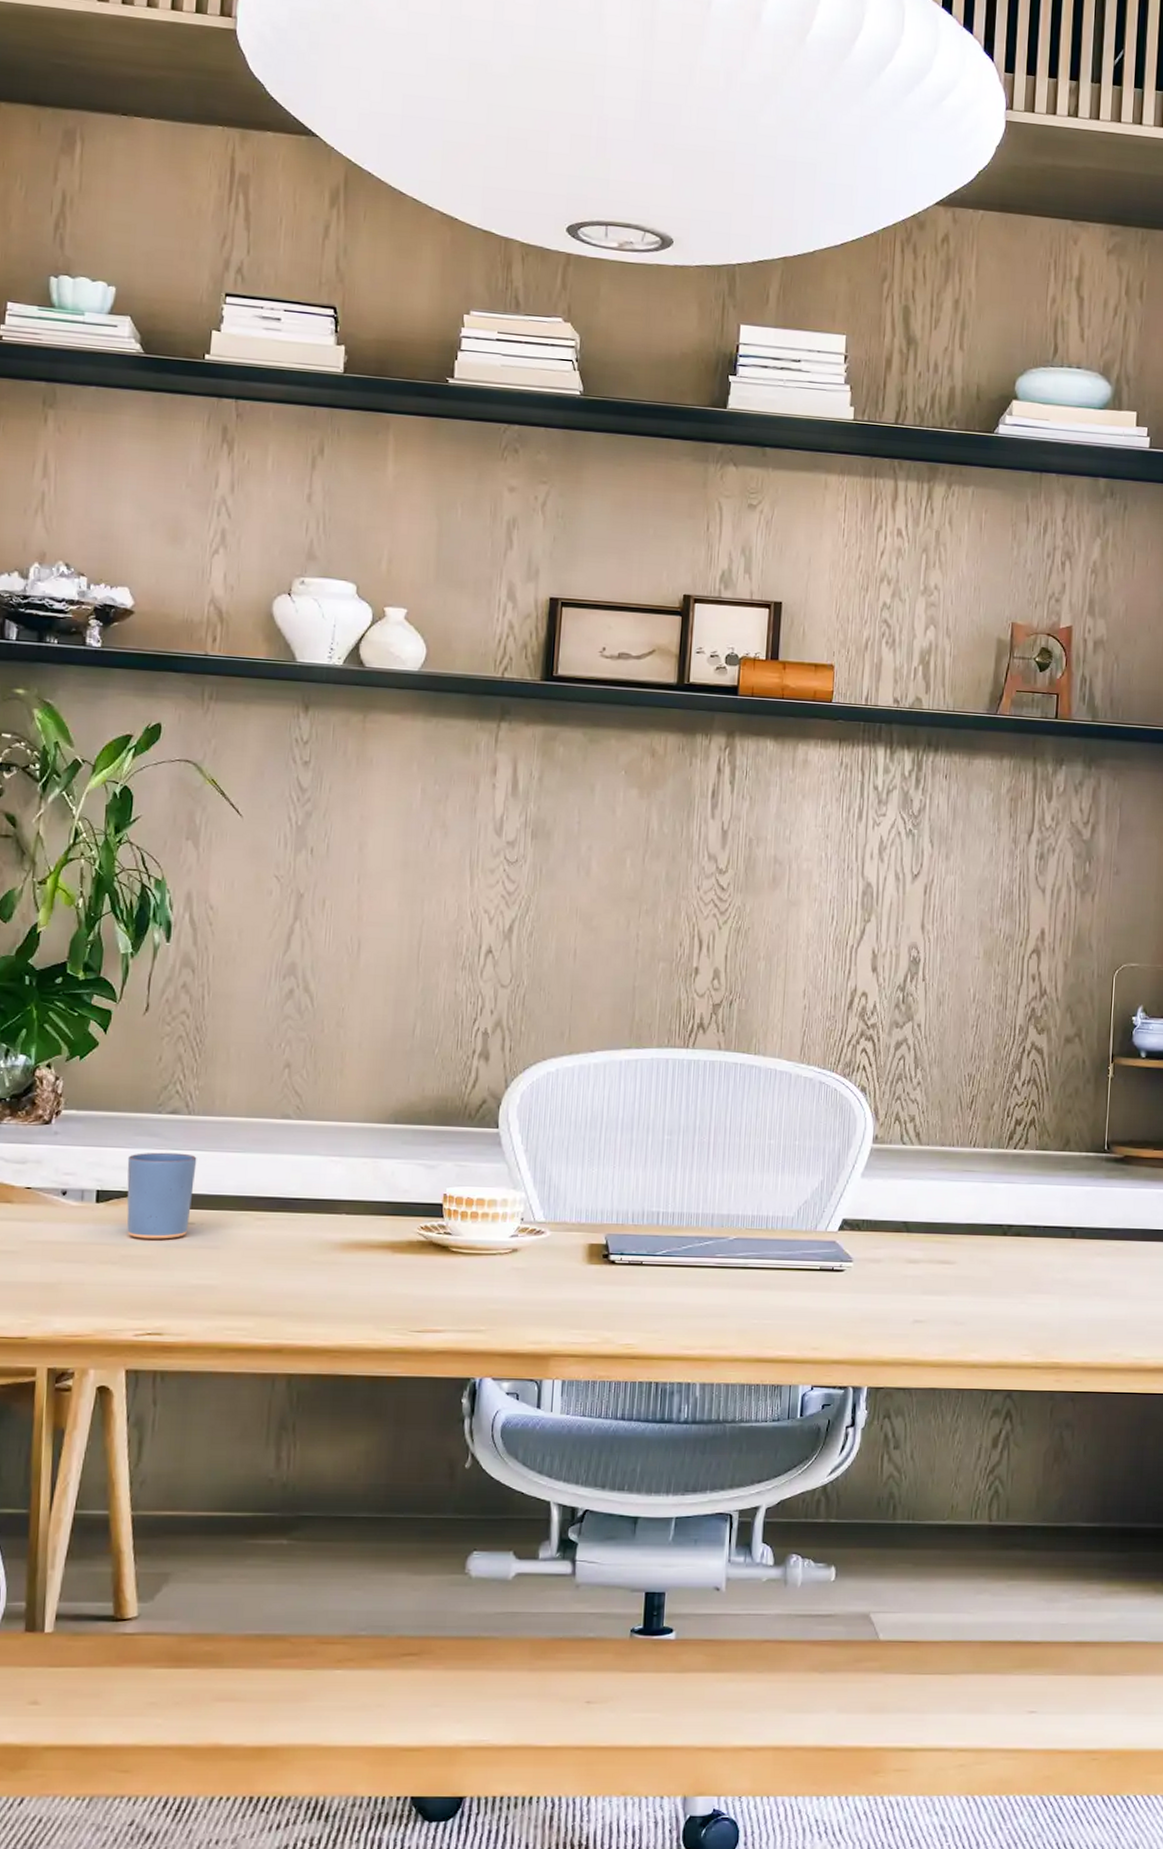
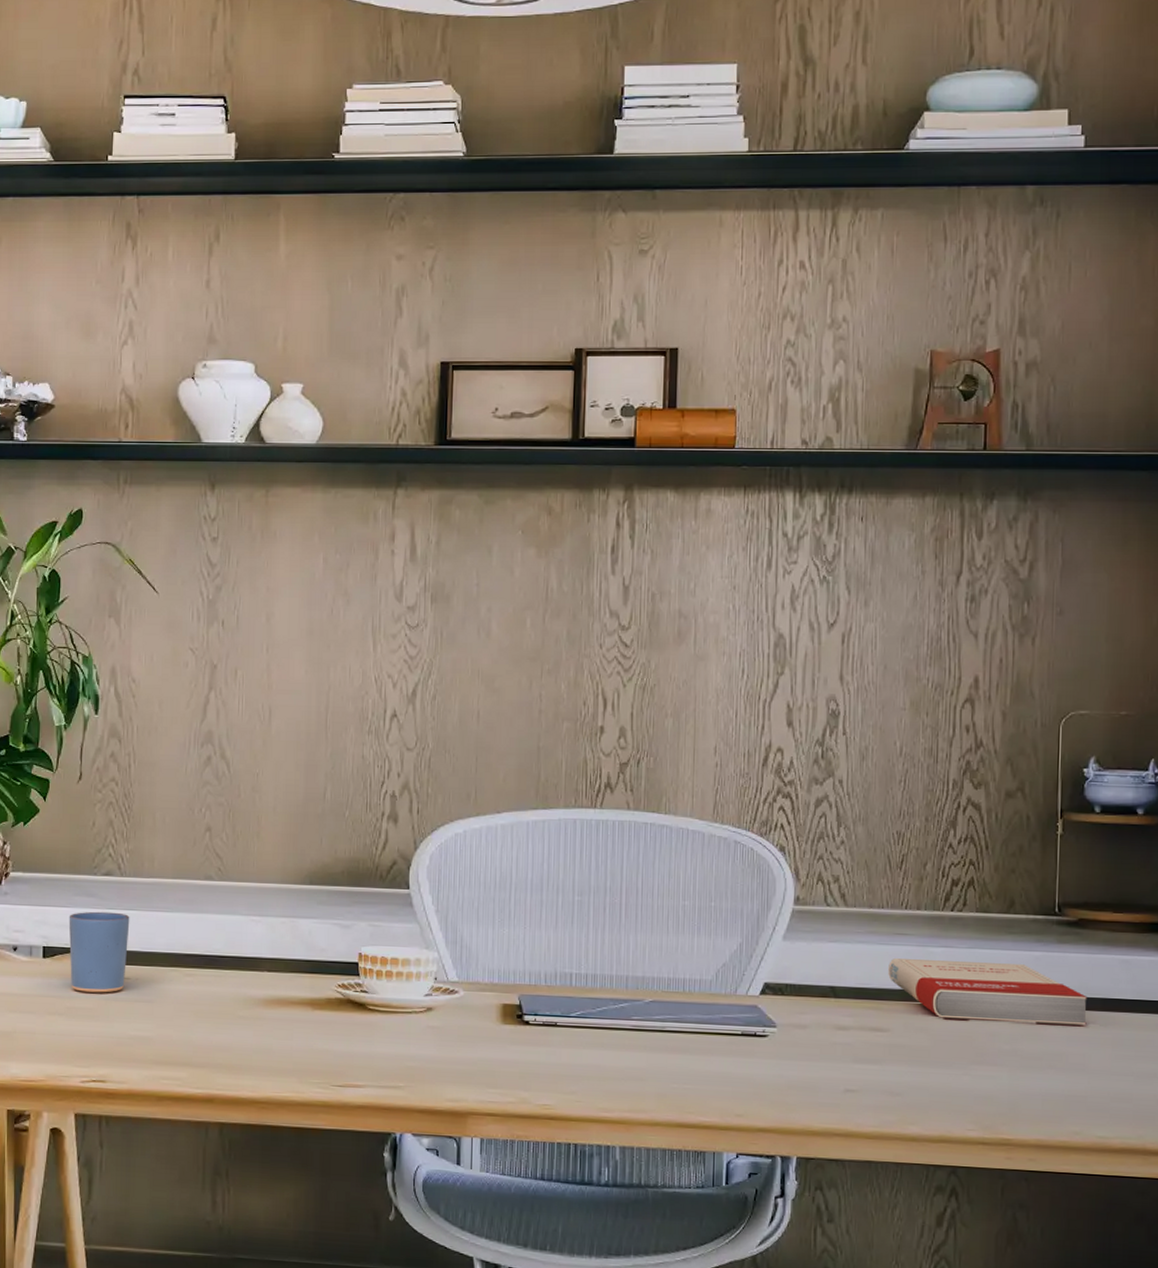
book: none [956,1194,1130,1255] -> present [888,958,1087,1026]

